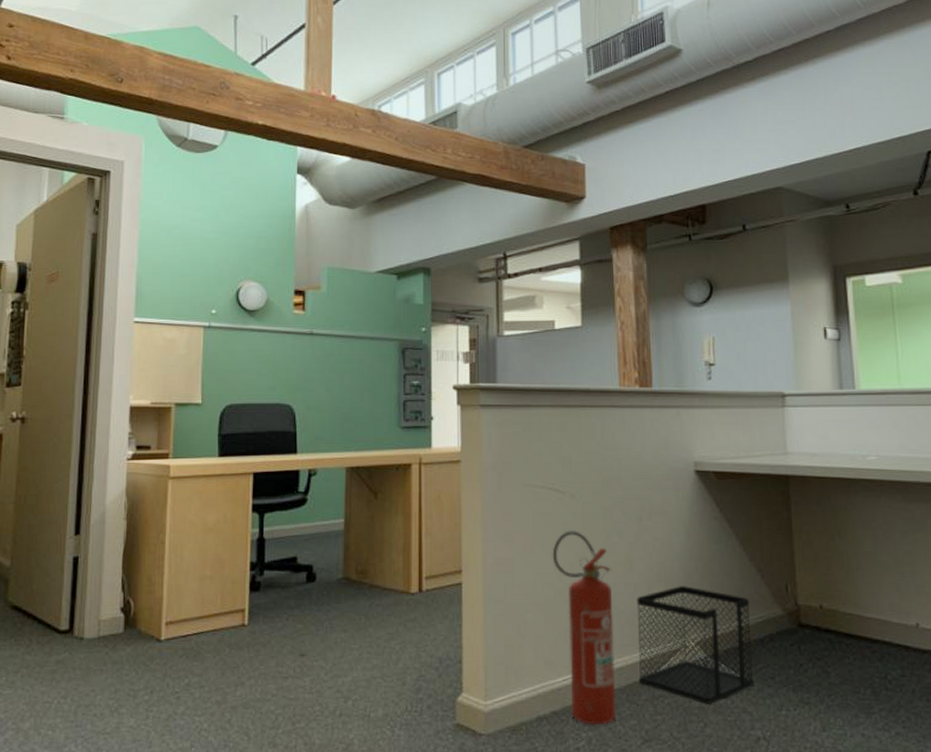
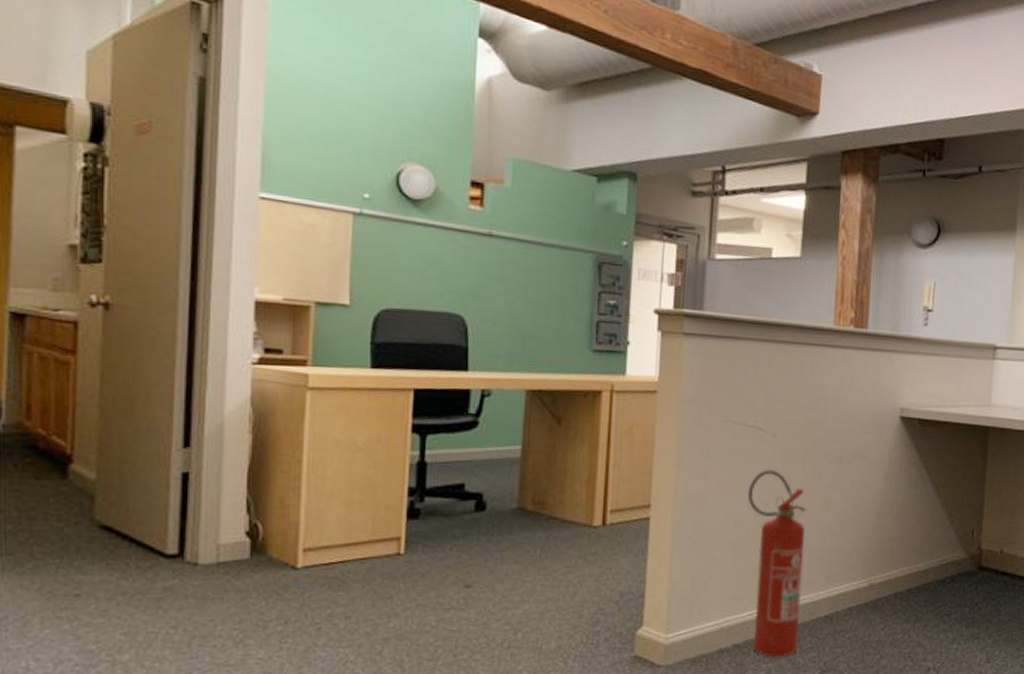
wastebasket: present [637,586,755,704] -> none [822,528,937,638]

